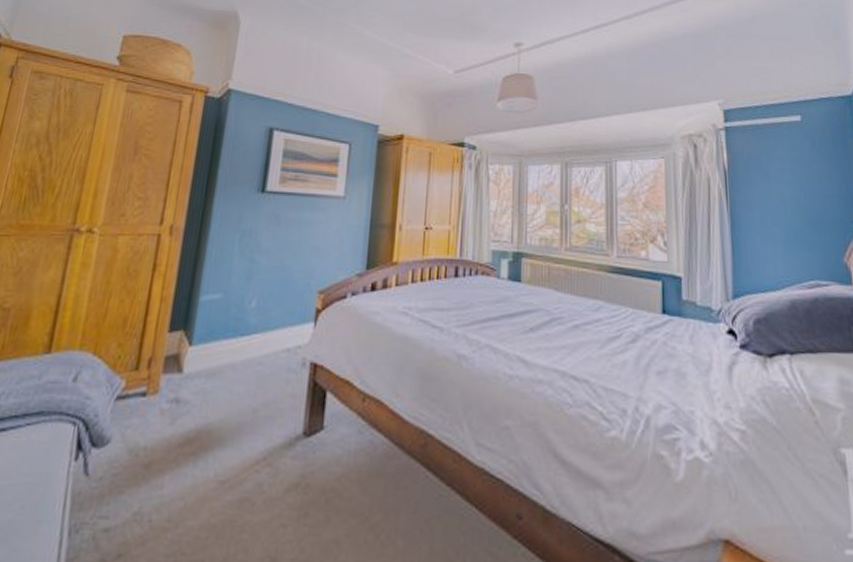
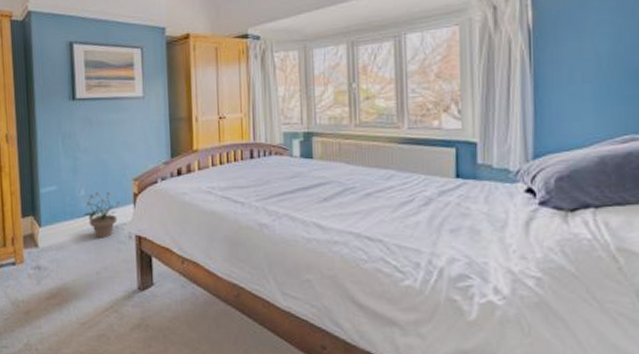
potted plant: none [249,304,299,365] -> present [83,191,121,238]

